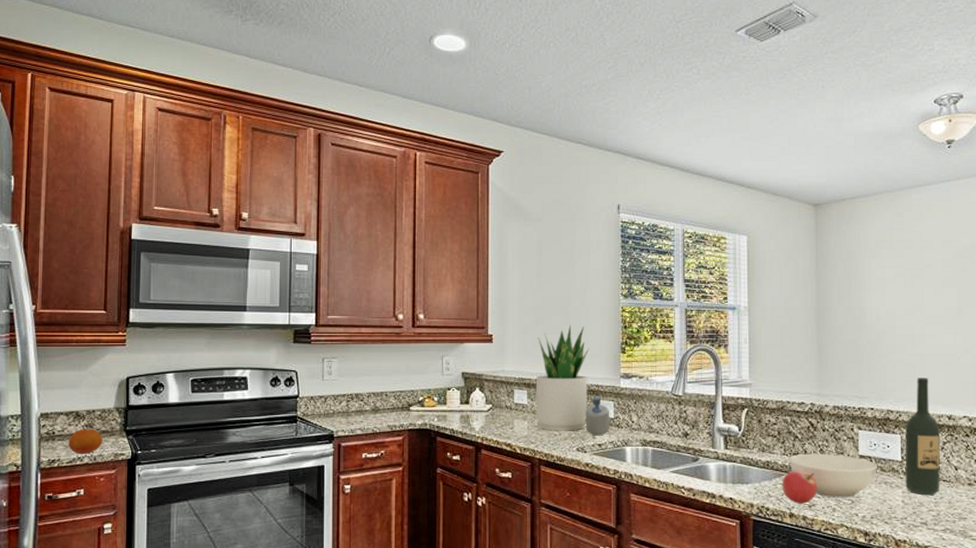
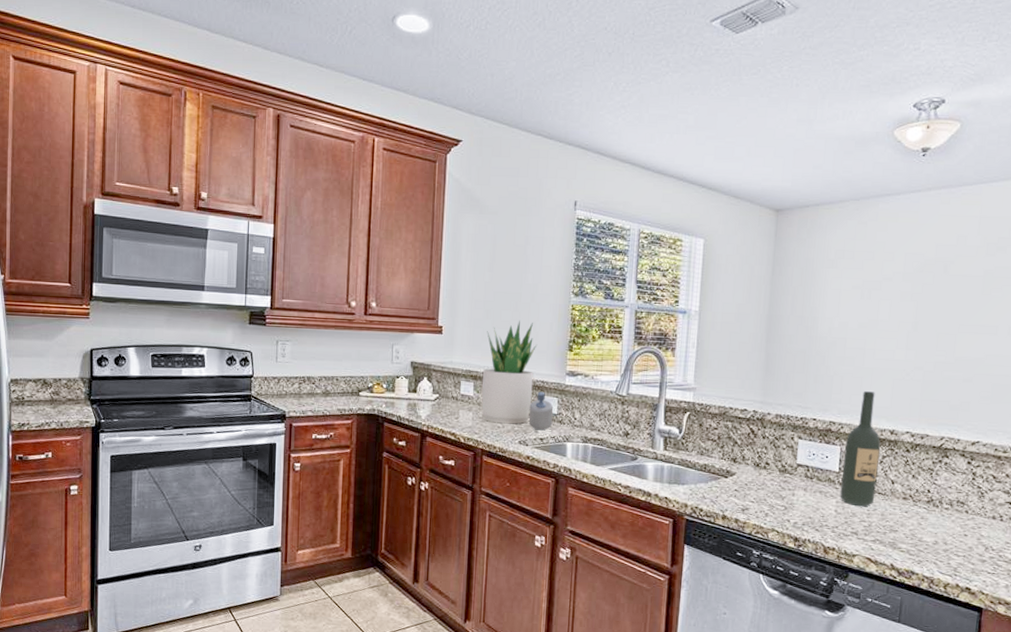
fruit: present [68,429,102,454] -> none [37,396,68,420]
fruit: present [782,470,818,504] -> none [717,474,753,507]
bowl: present [789,453,878,498] -> none [726,459,815,504]

